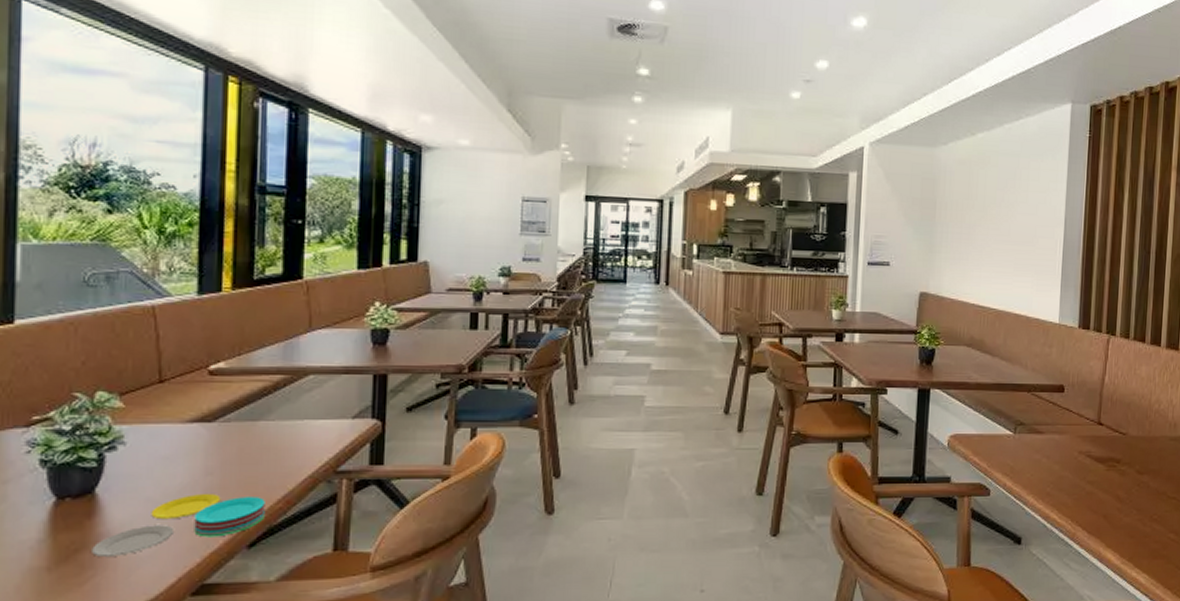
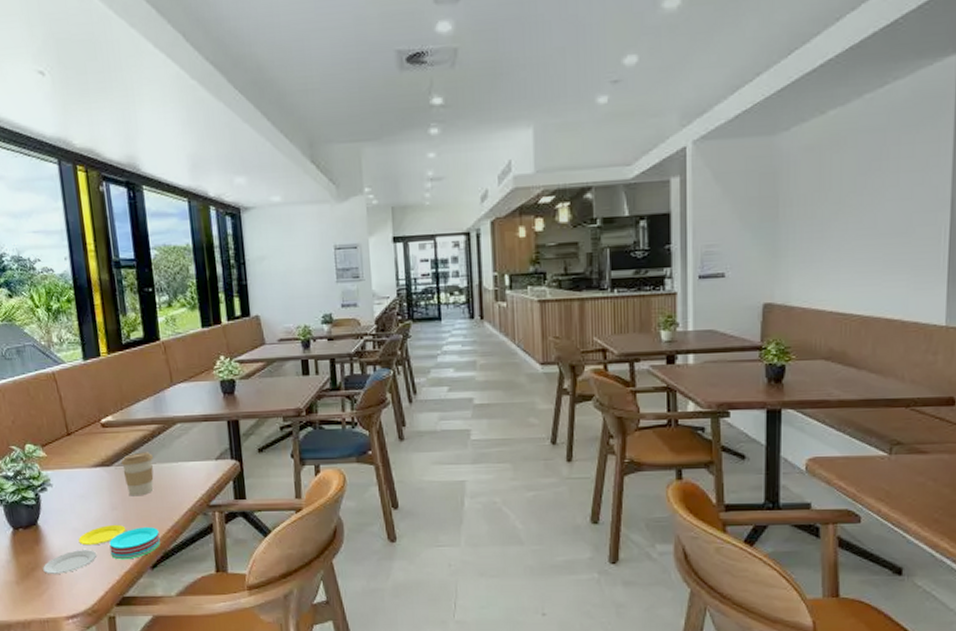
coffee cup: none [227,406,272,459] -> present [120,452,154,496]

